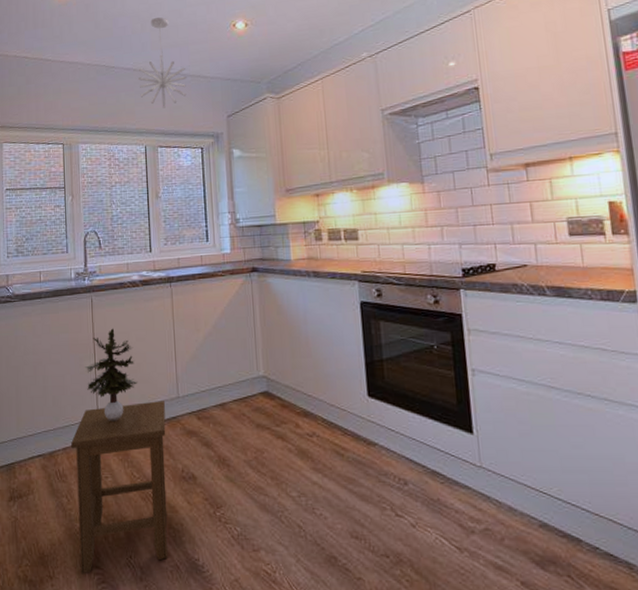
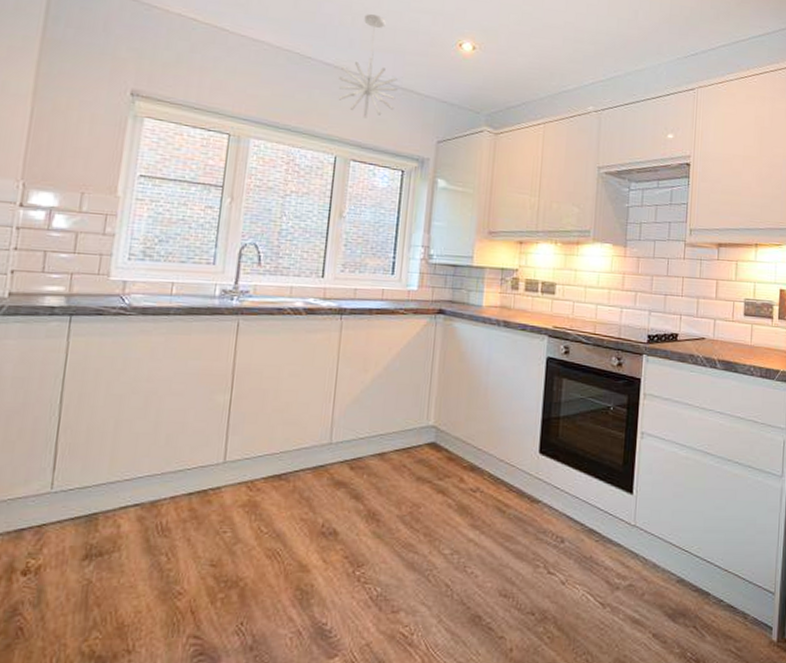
stool: present [71,401,168,574] -> none [171,446,313,646]
potted plant: present [85,328,138,421] -> none [215,359,284,467]

